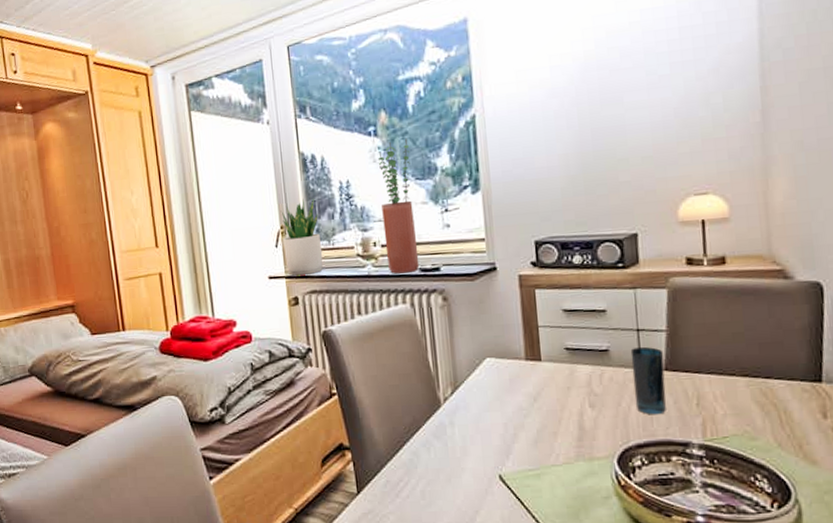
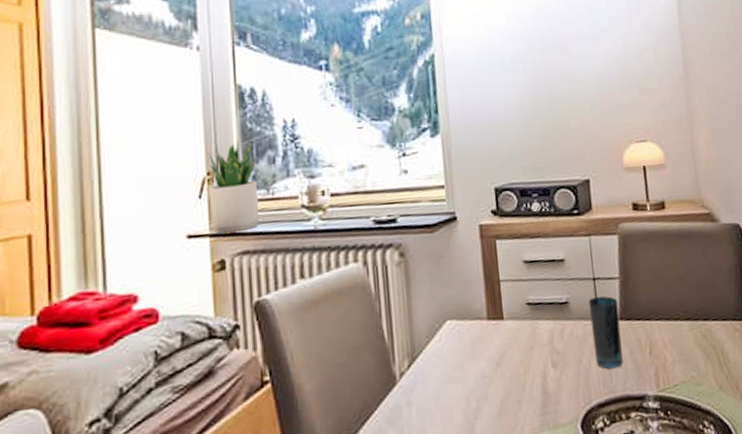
vase: present [378,138,420,274] -> none [330,74,374,228]

